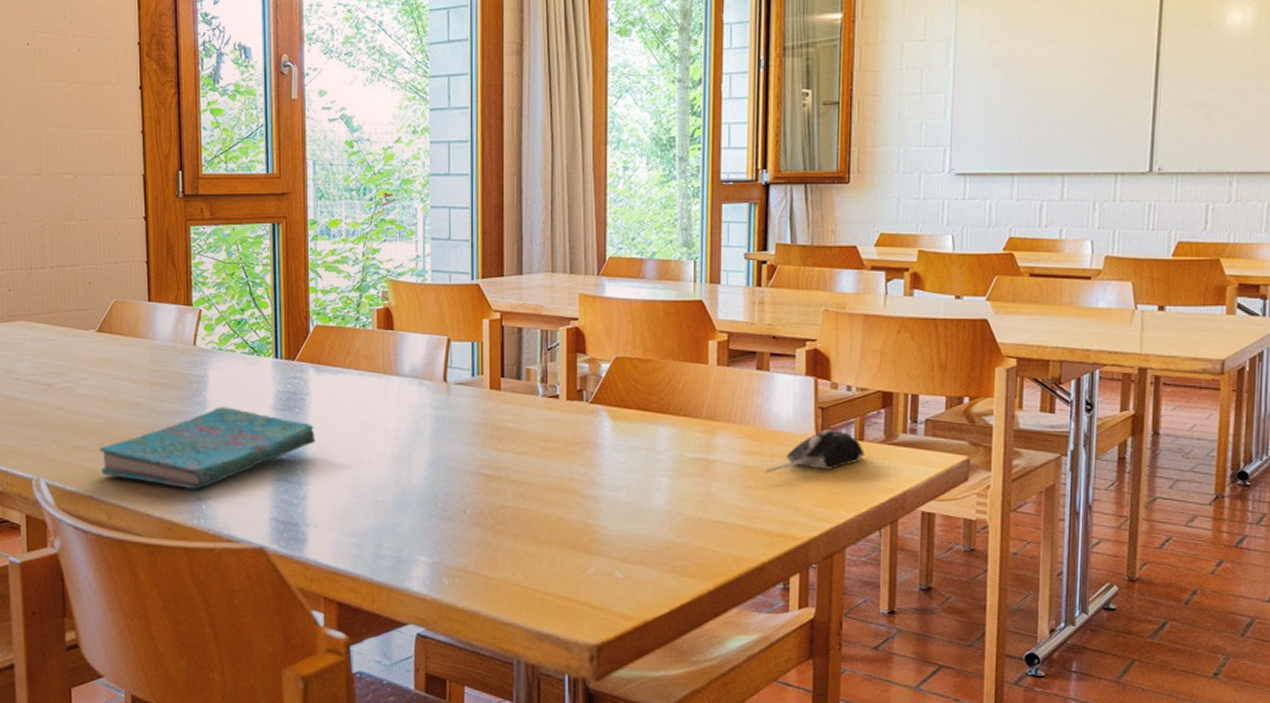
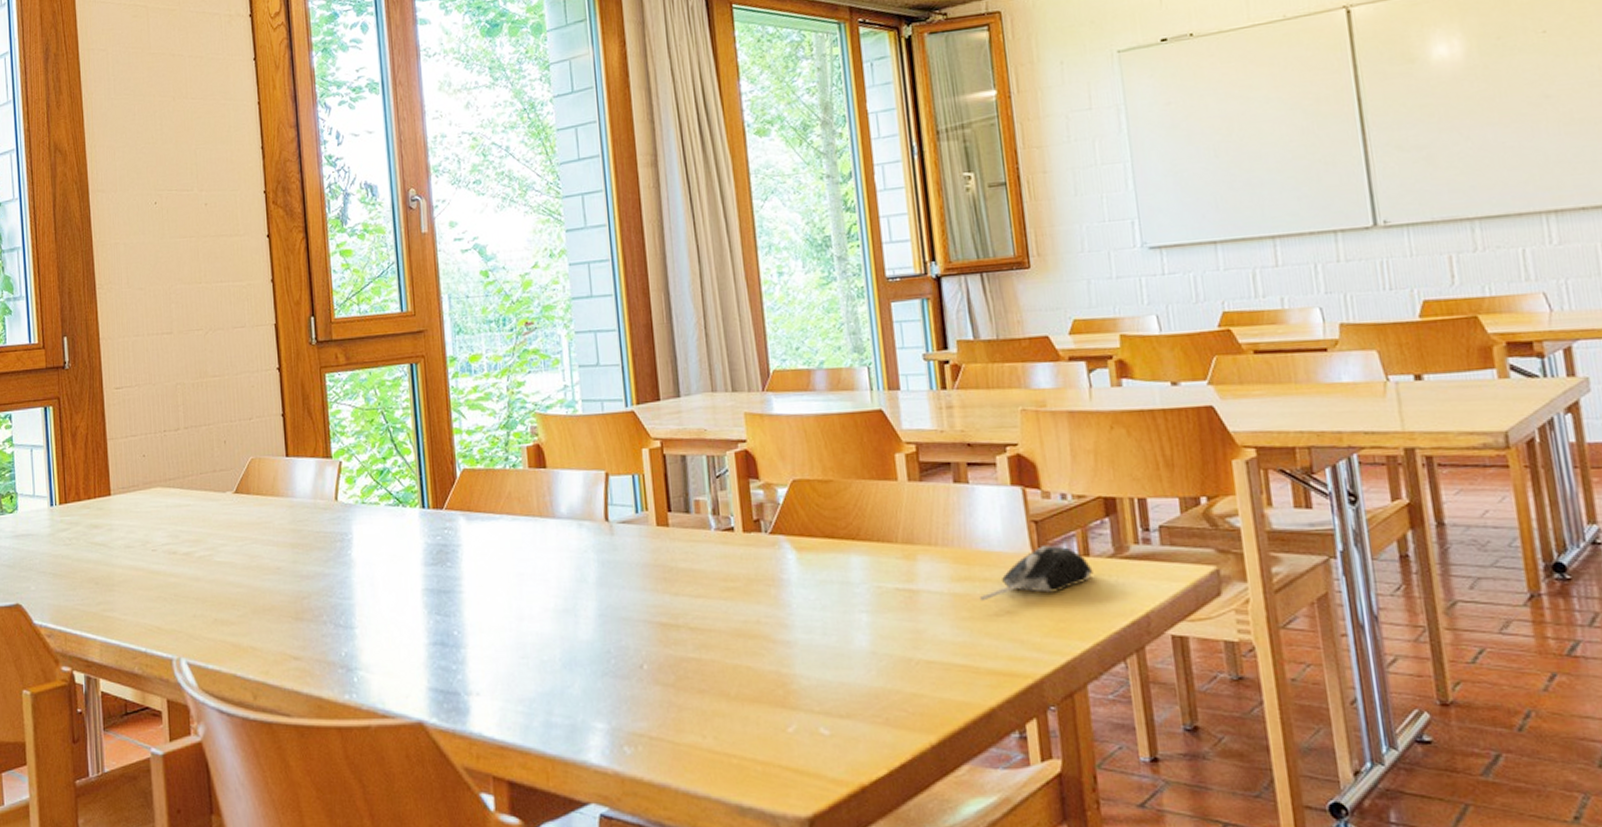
cover: present [100,407,317,490] -> none [242,565,472,661]

